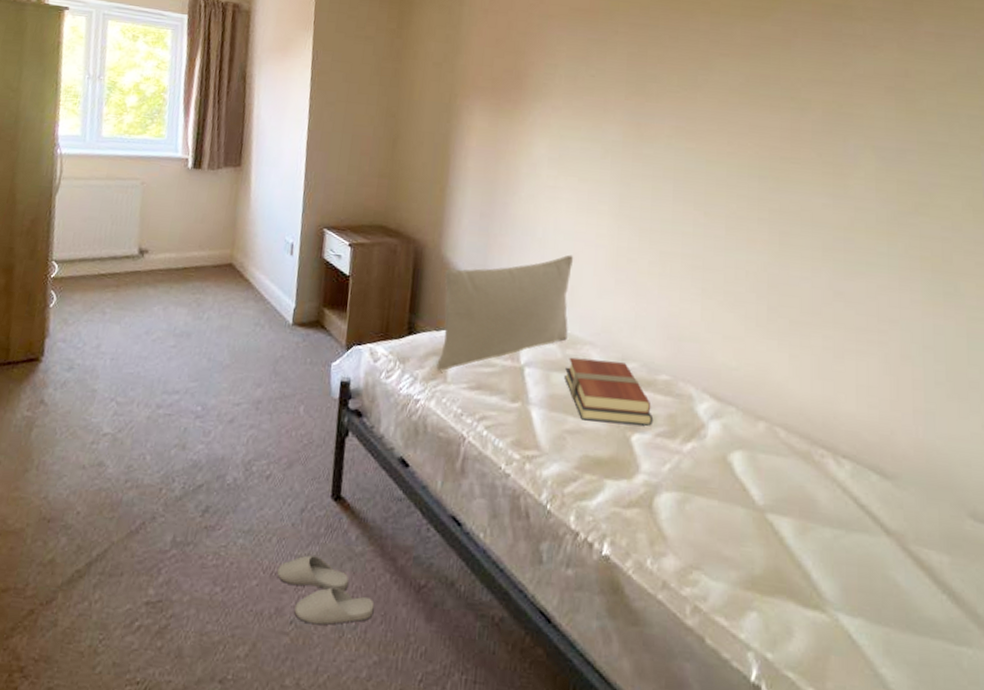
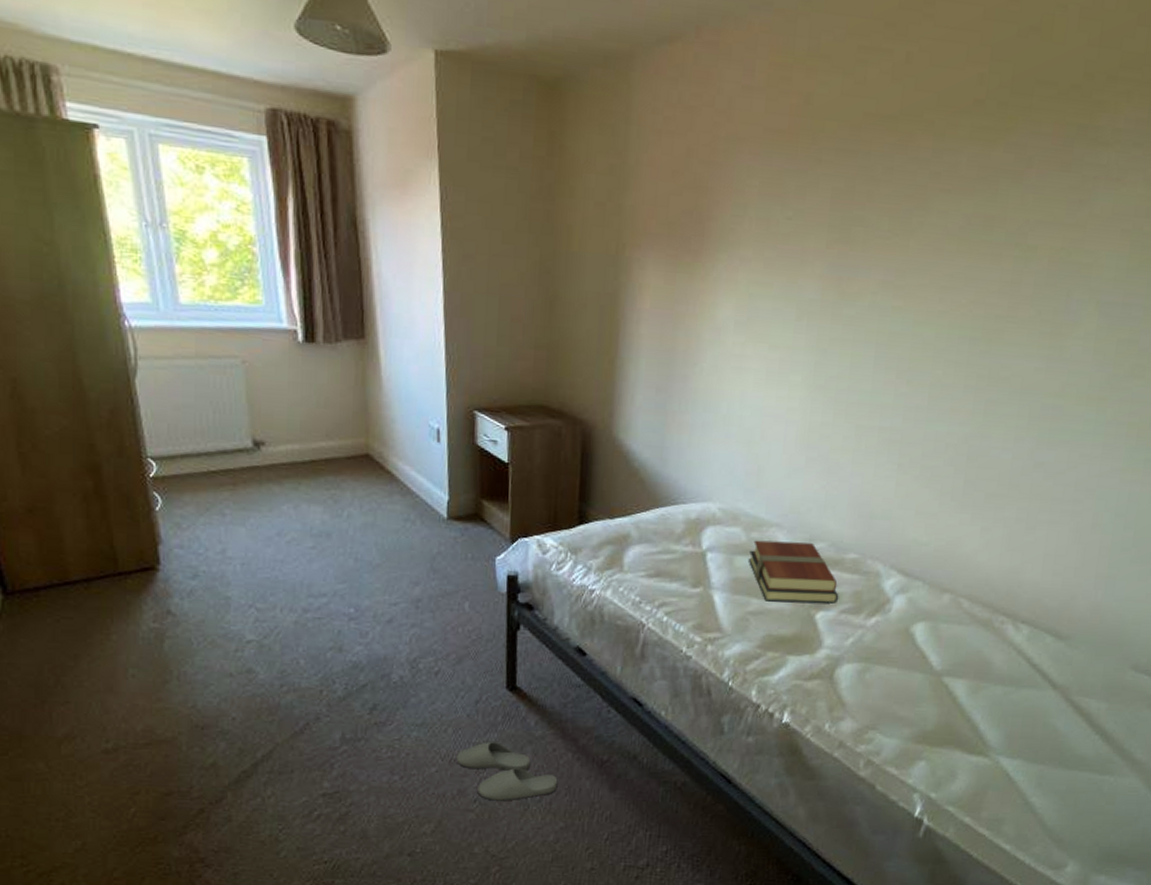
pillow: present [436,254,574,372] -> none [612,432,762,561]

